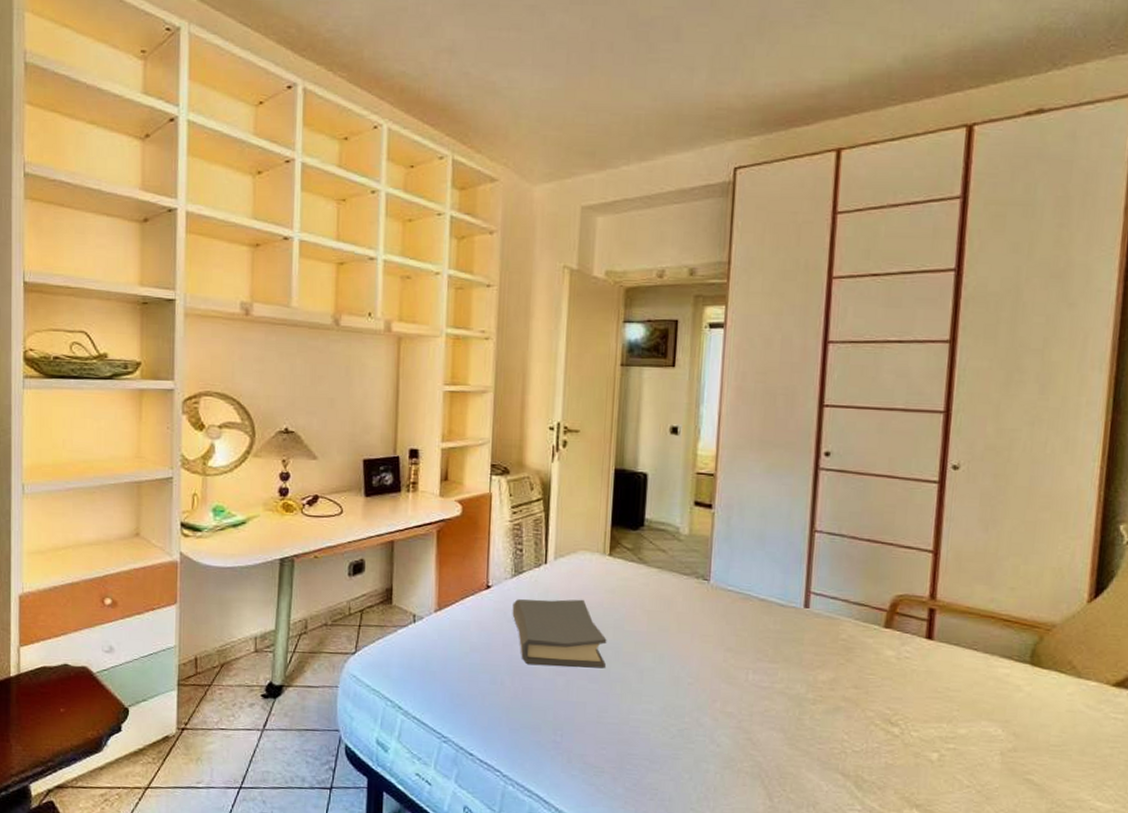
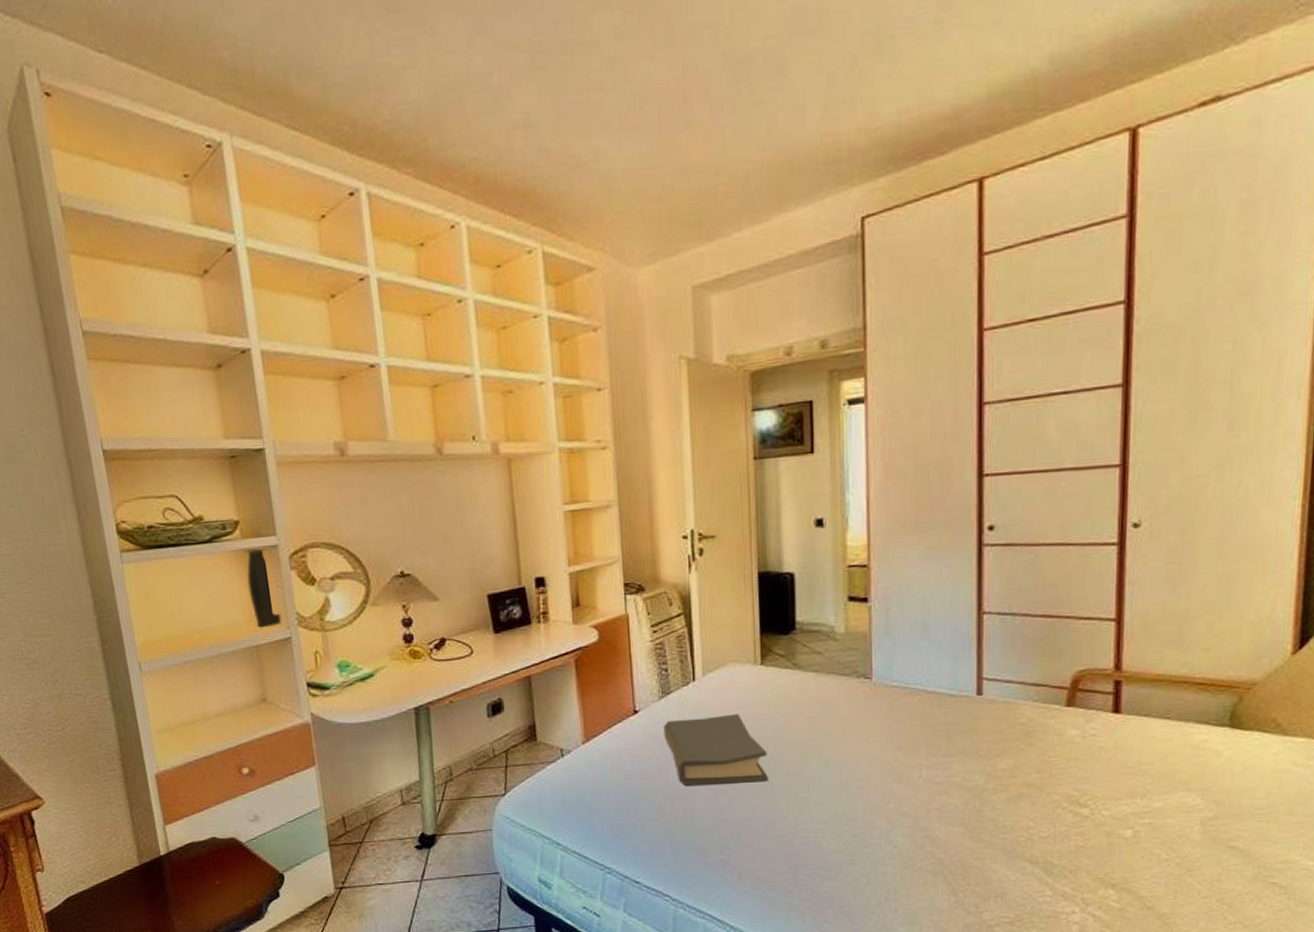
vase: none [139,391,166,466] -> present [247,549,282,628]

